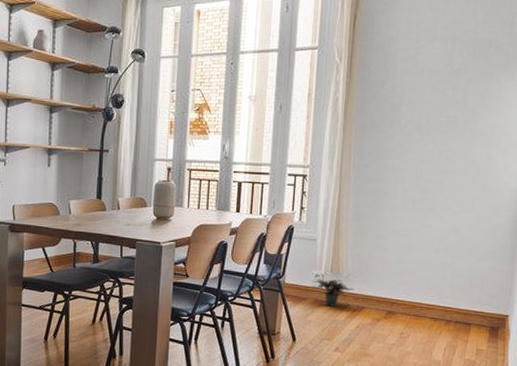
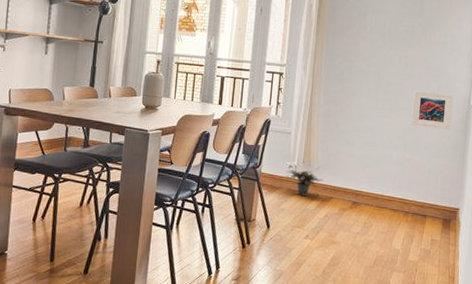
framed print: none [453,187,502,230] -> present [411,90,453,130]

